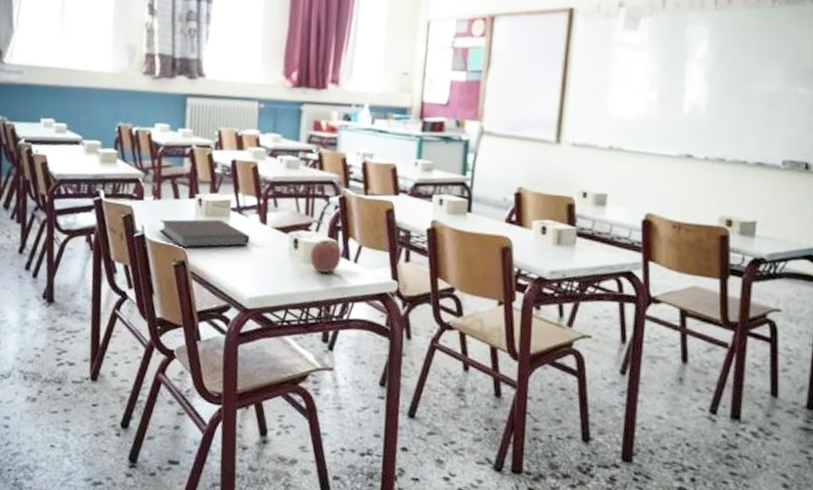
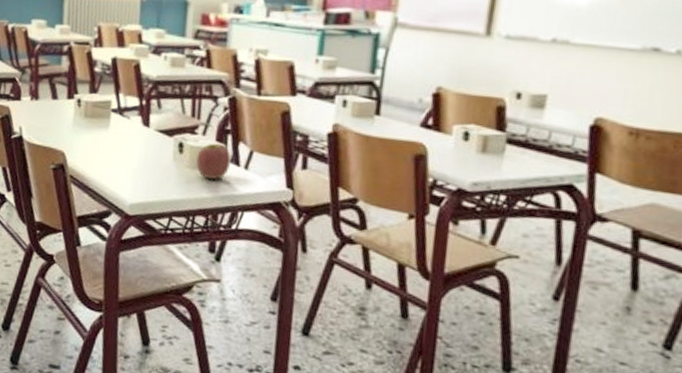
notebook: present [159,219,251,248] -> none [37,120,132,150]

